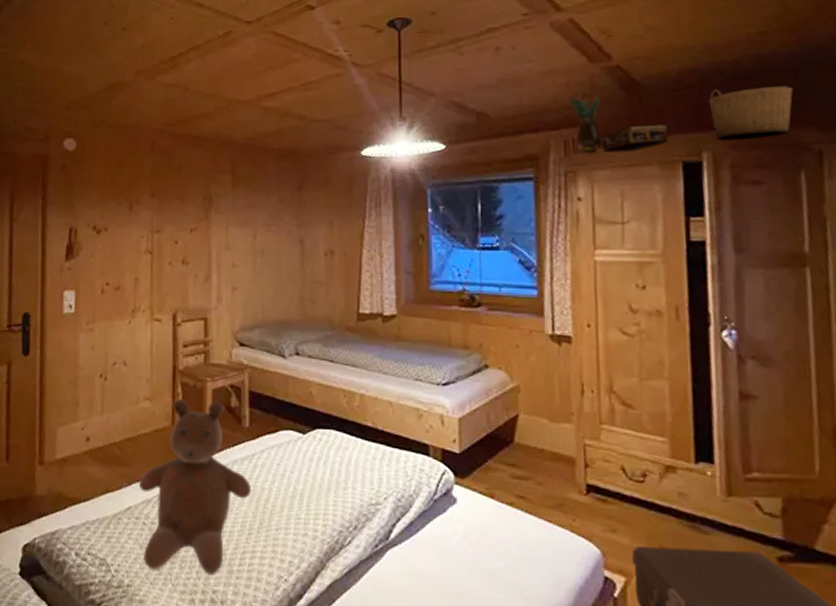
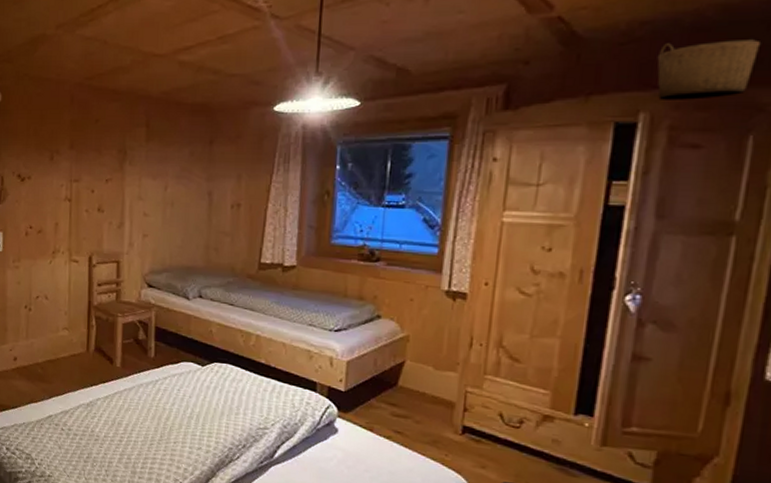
teddy bear: present [138,399,252,575] -> none [58,330,155,473]
vase: present [569,95,601,154] -> none [498,49,534,113]
decorative box: present [601,124,668,153] -> none [527,82,605,113]

